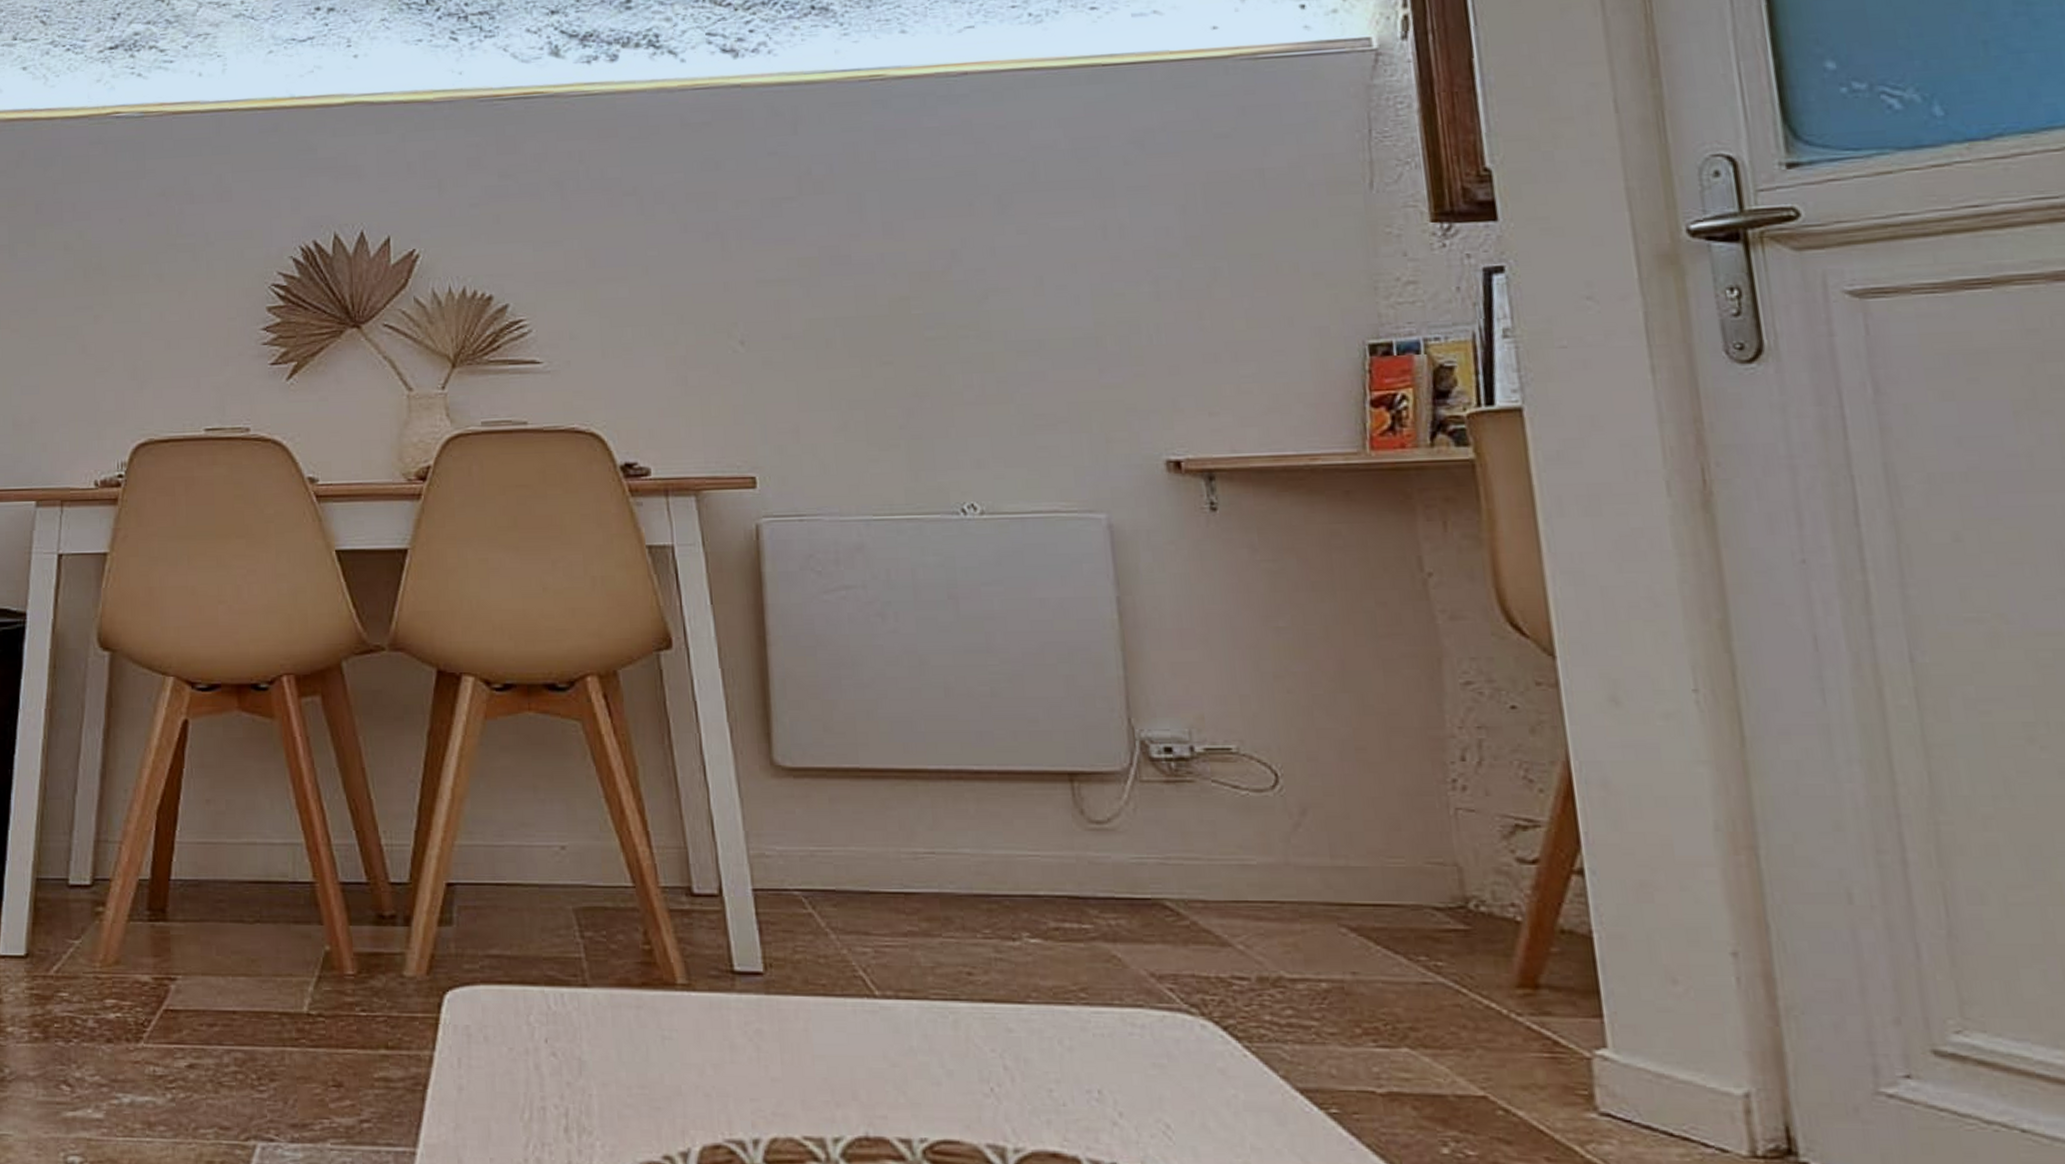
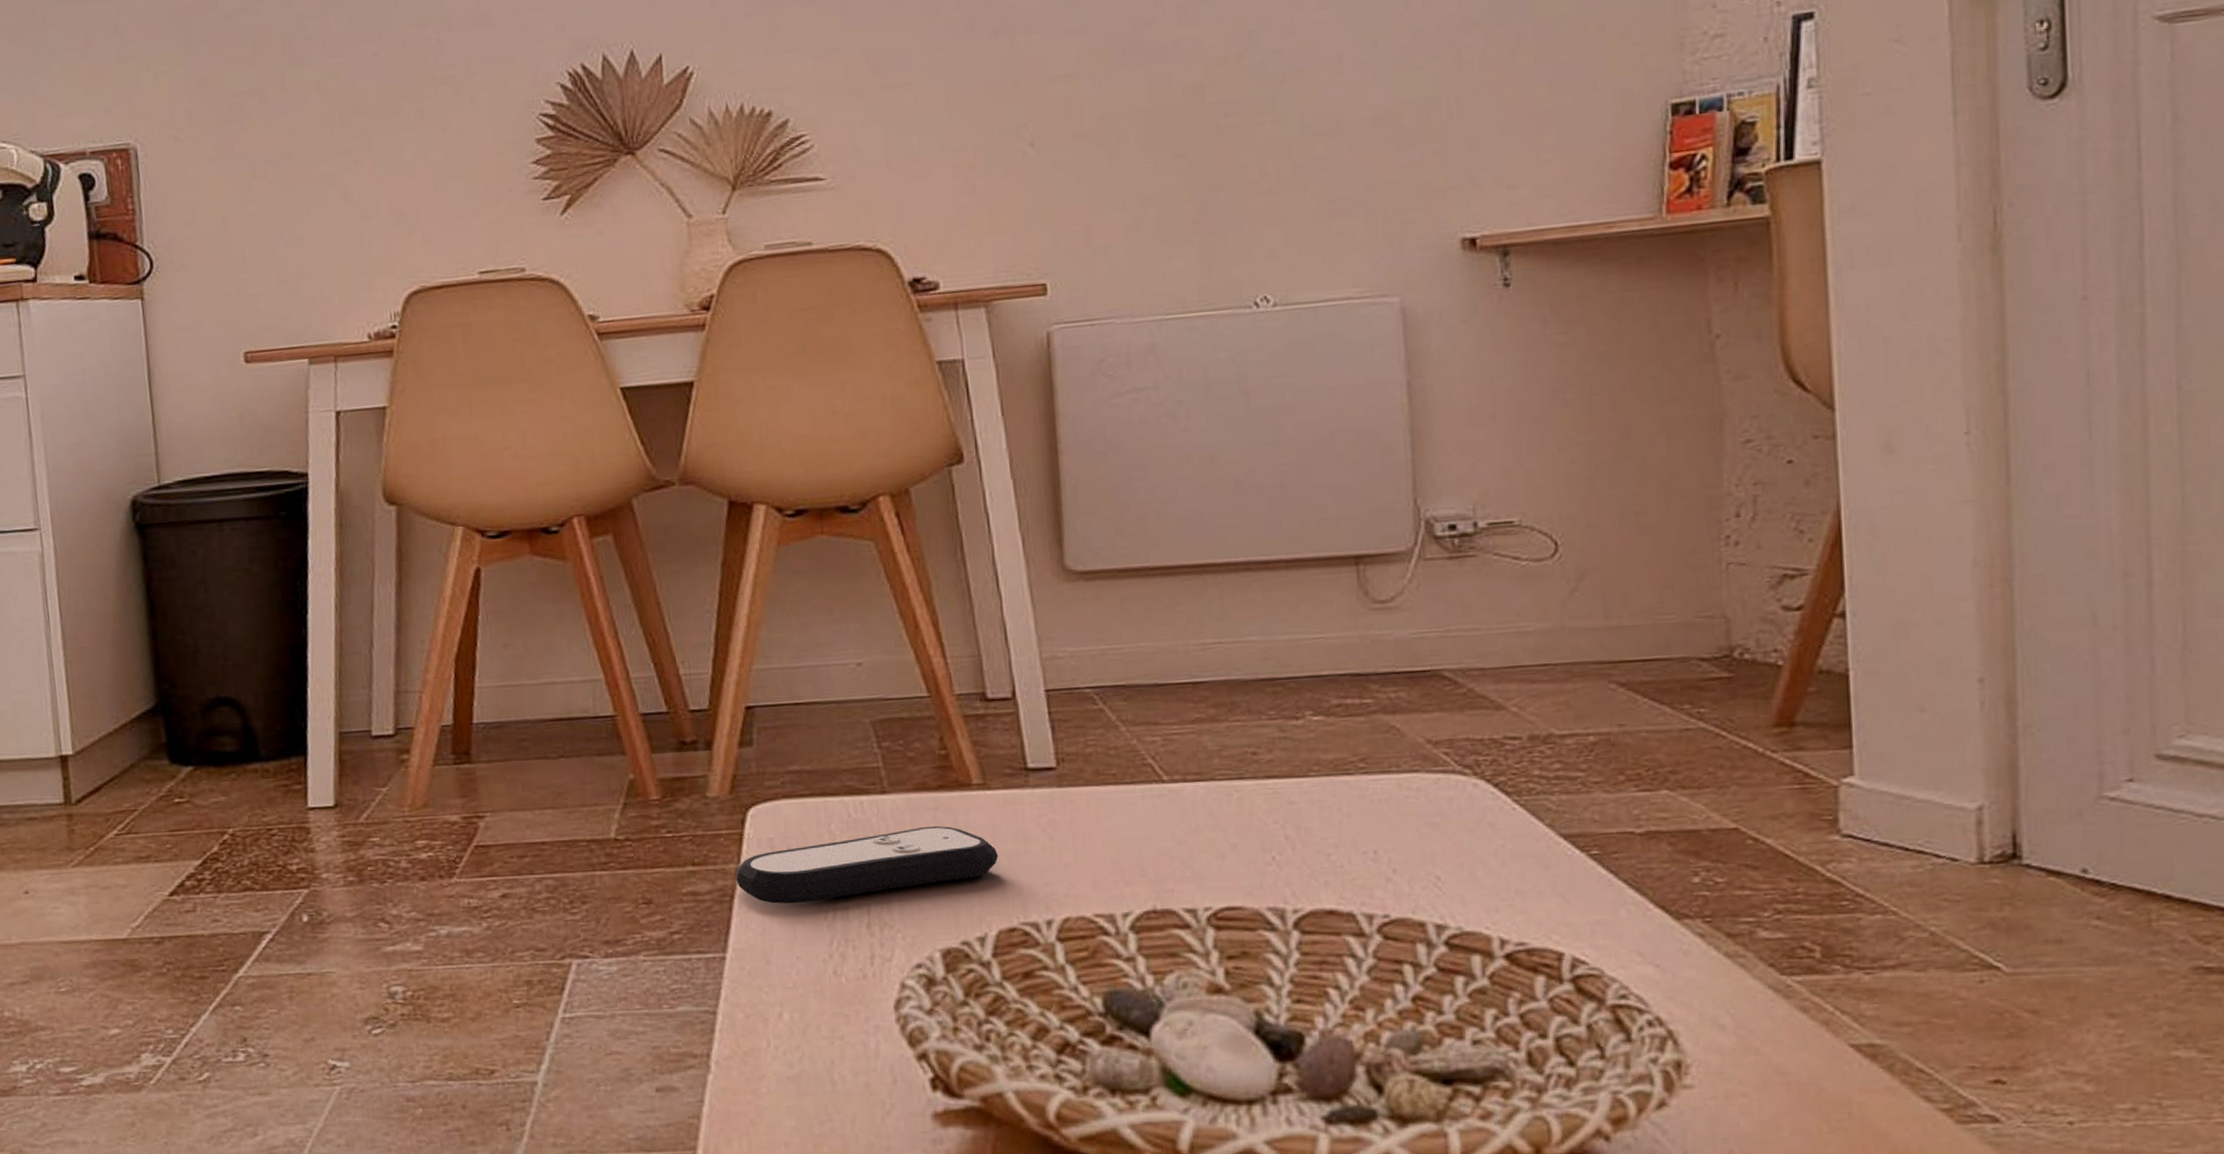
remote control: none [430,1025,704,1100] -> present [736,825,999,904]

